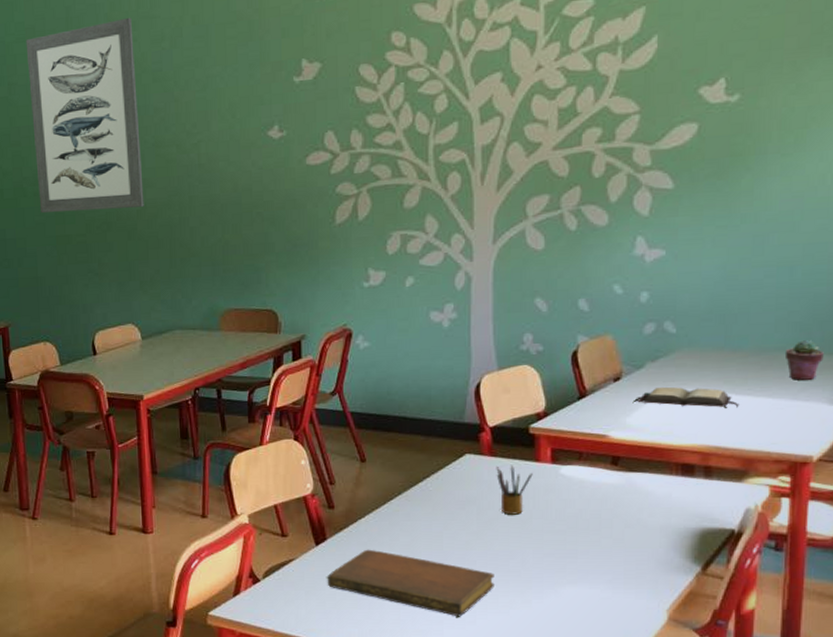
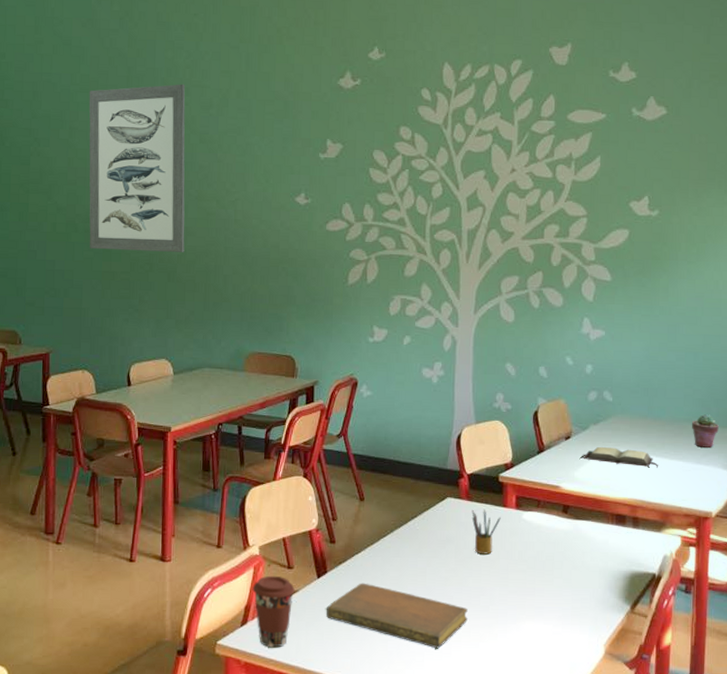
coffee cup: none [243,544,291,618] -> present [252,575,295,648]

